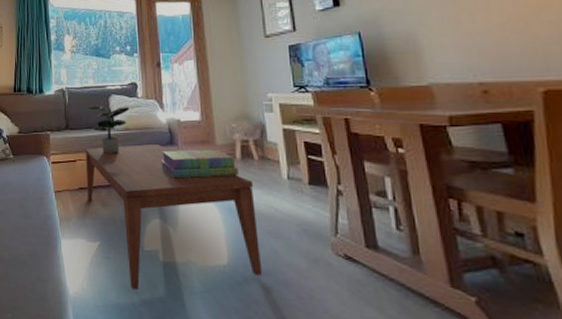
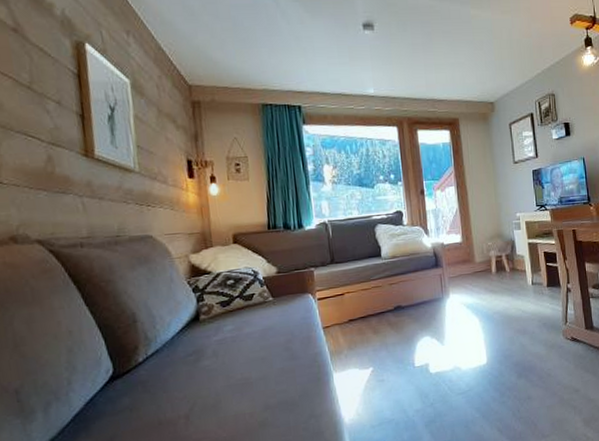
coffee table: present [85,143,263,290] -> none [352,267,514,404]
potted plant: present [86,105,130,153] -> none [352,235,396,283]
stack of books: present [160,149,240,179] -> none [427,266,495,298]

